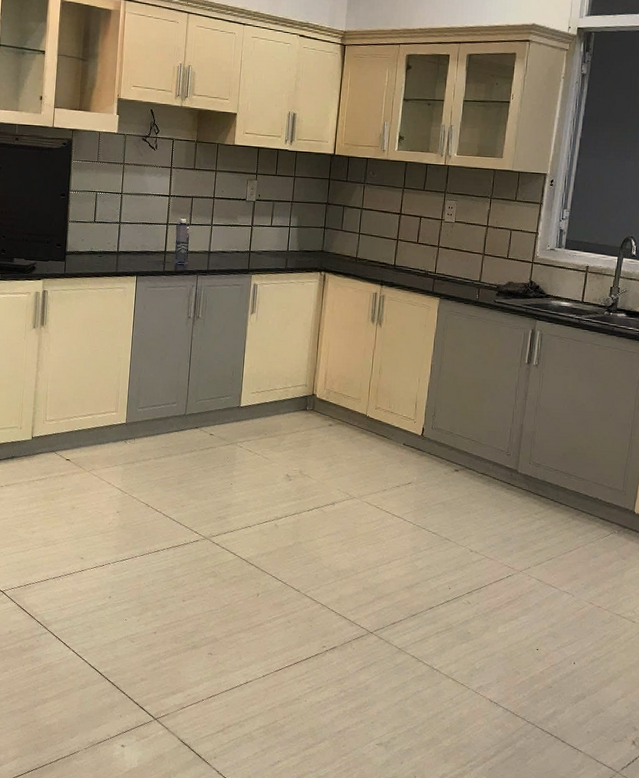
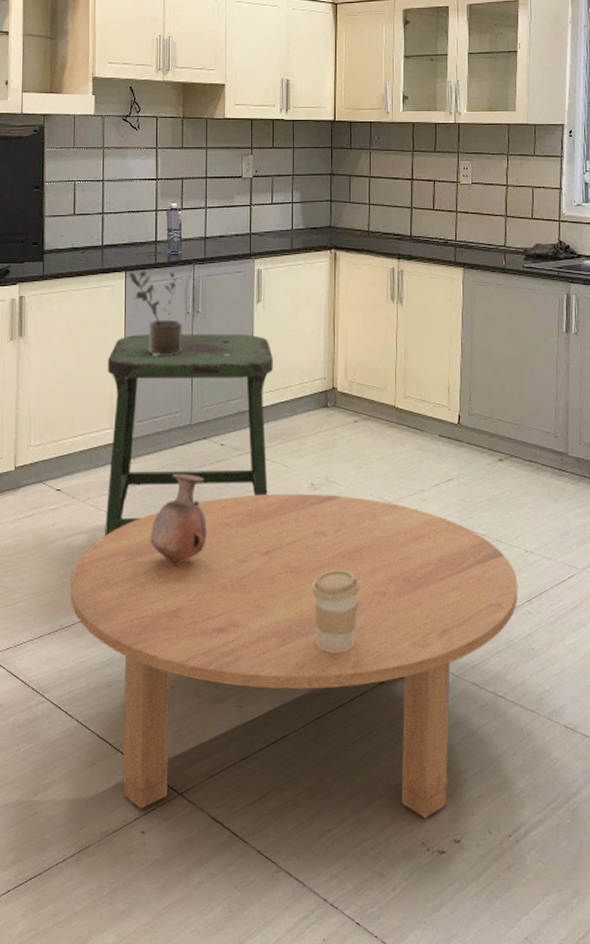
coffee table: none [73,479,461,762] -> present [70,493,518,819]
stool: none [105,332,263,502] -> present [105,334,274,536]
potted plant: none [140,277,184,353] -> present [130,271,182,355]
vase: none [144,456,194,533] -> present [150,474,207,565]
coffee cup: none [280,549,323,619] -> present [312,570,361,653]

